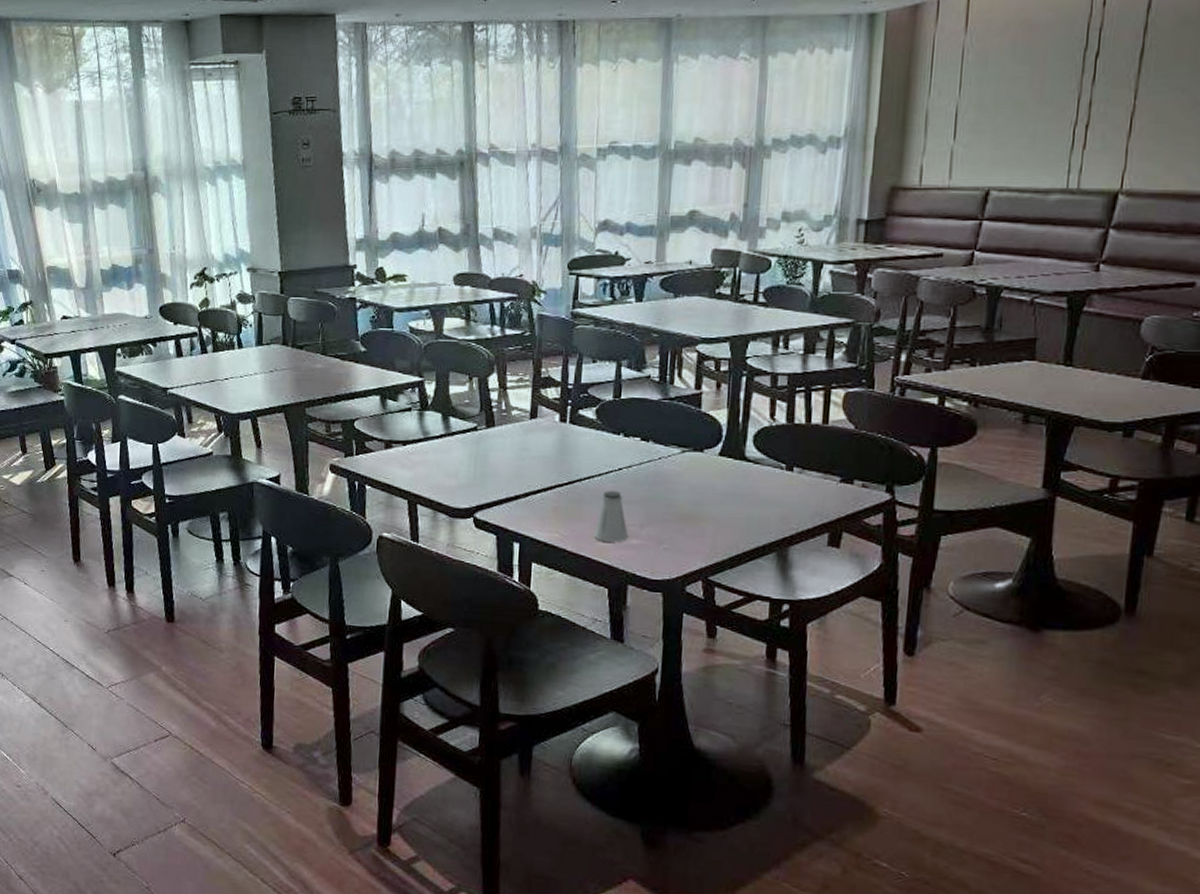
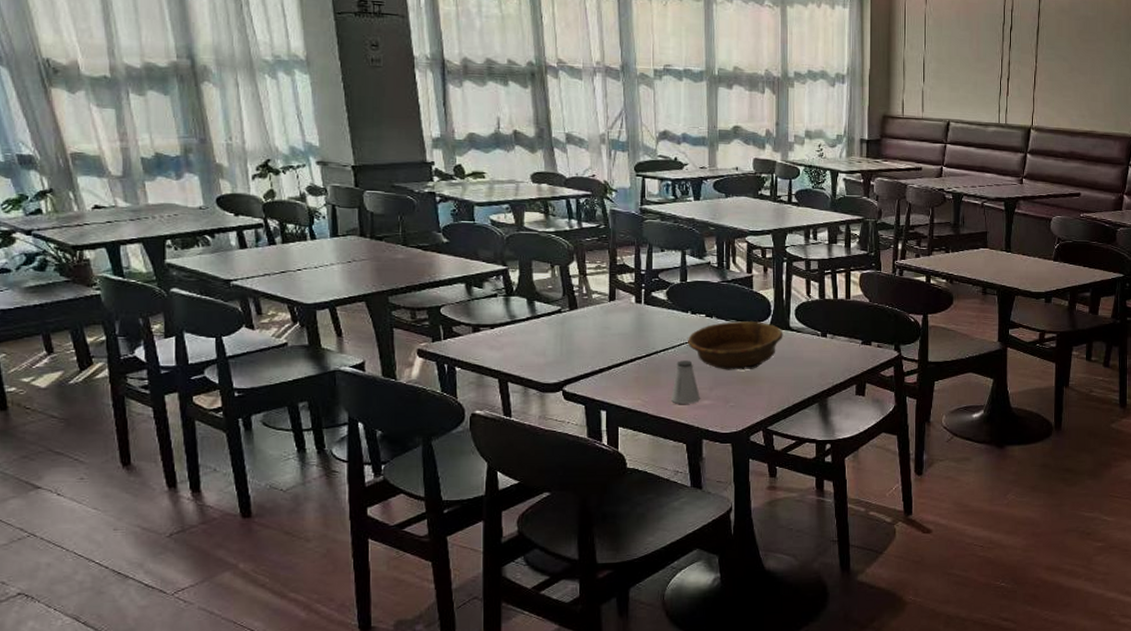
decorative bowl: none [616,447,736,507] -> present [687,321,783,370]

